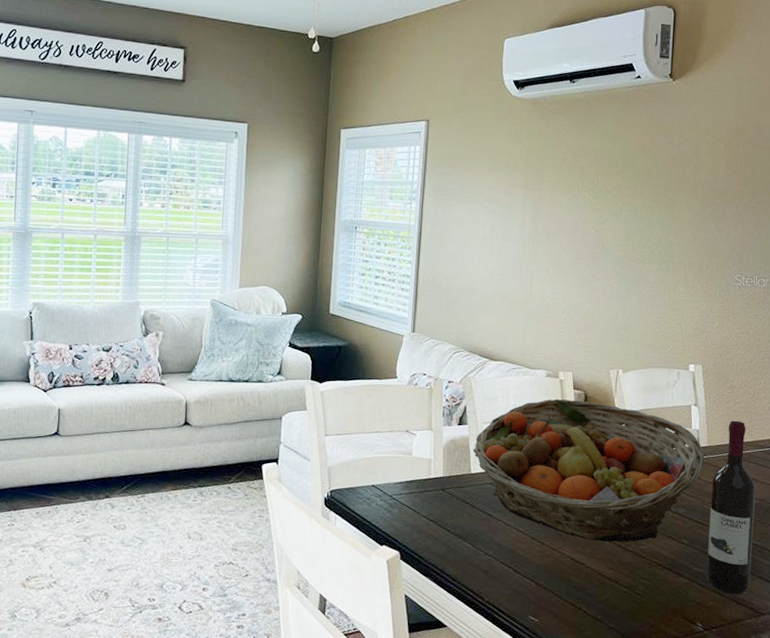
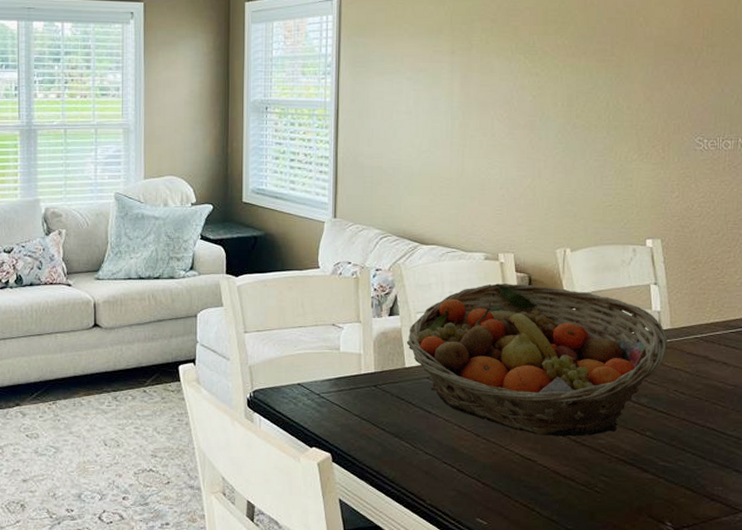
wine bottle: present [706,420,756,595] -> none [675,299,729,491]

